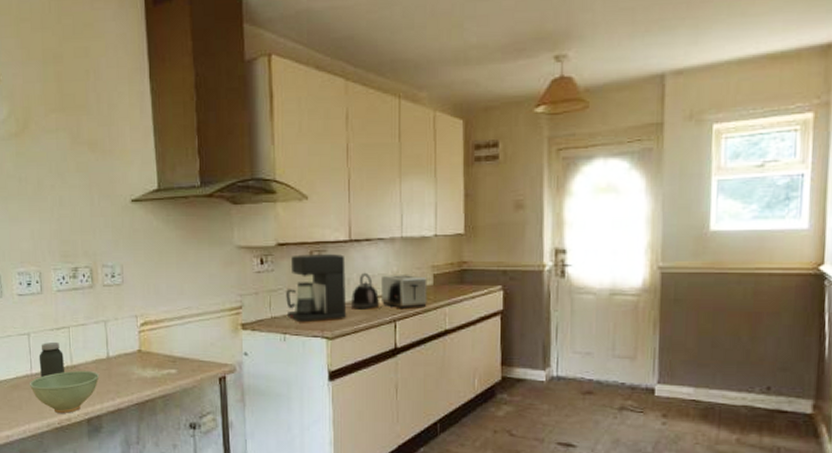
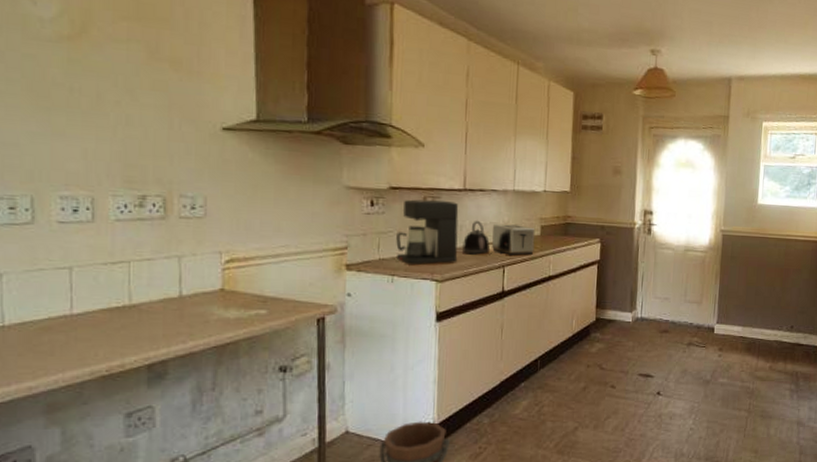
bowl: present [29,371,100,413] -> none [66,311,168,359]
jar: present [39,343,64,377] -> none [83,278,119,318]

